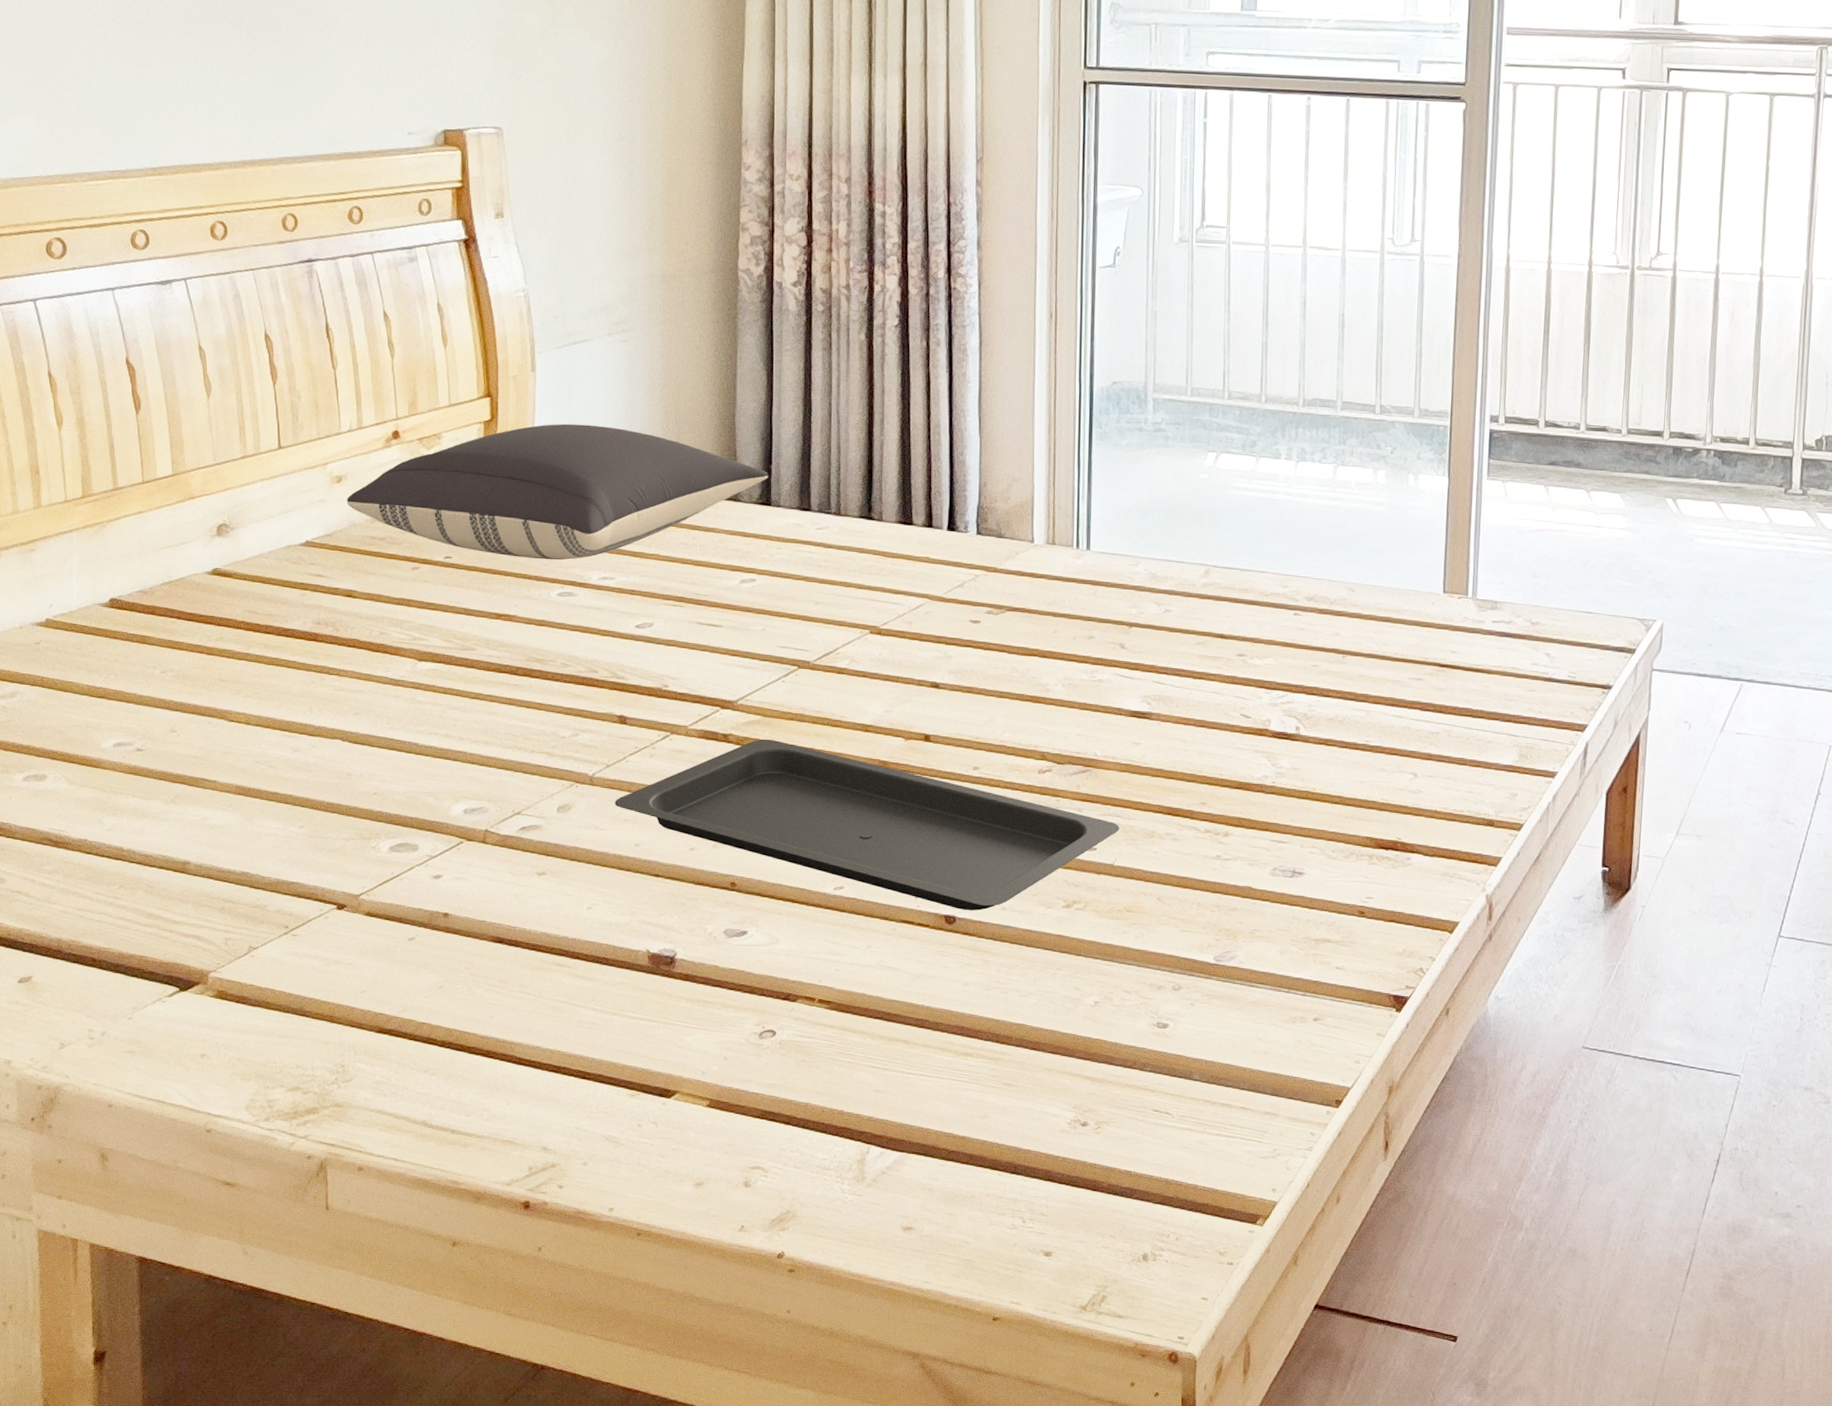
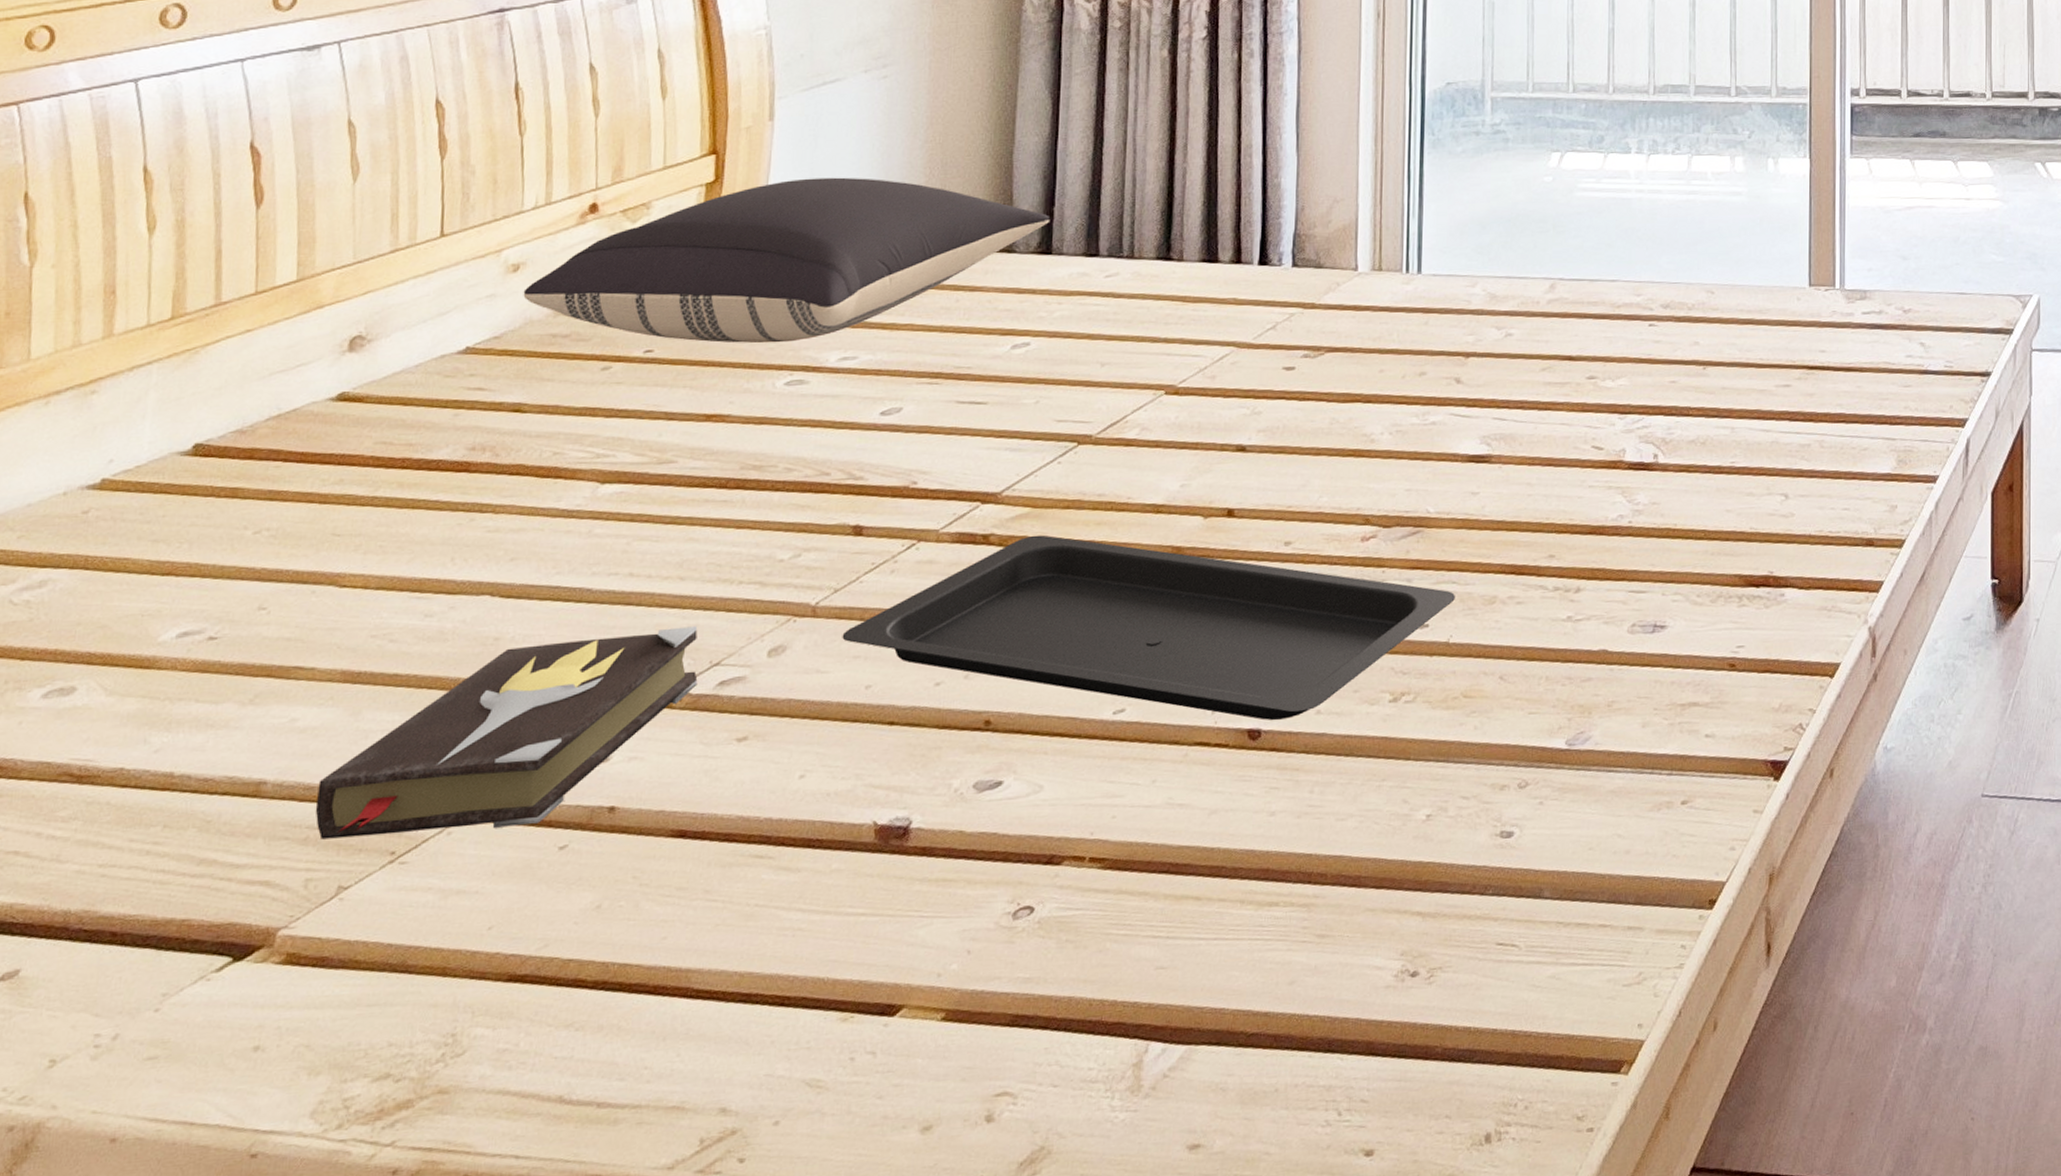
hardback book: none [227,781,504,919] -> present [315,626,698,840]

